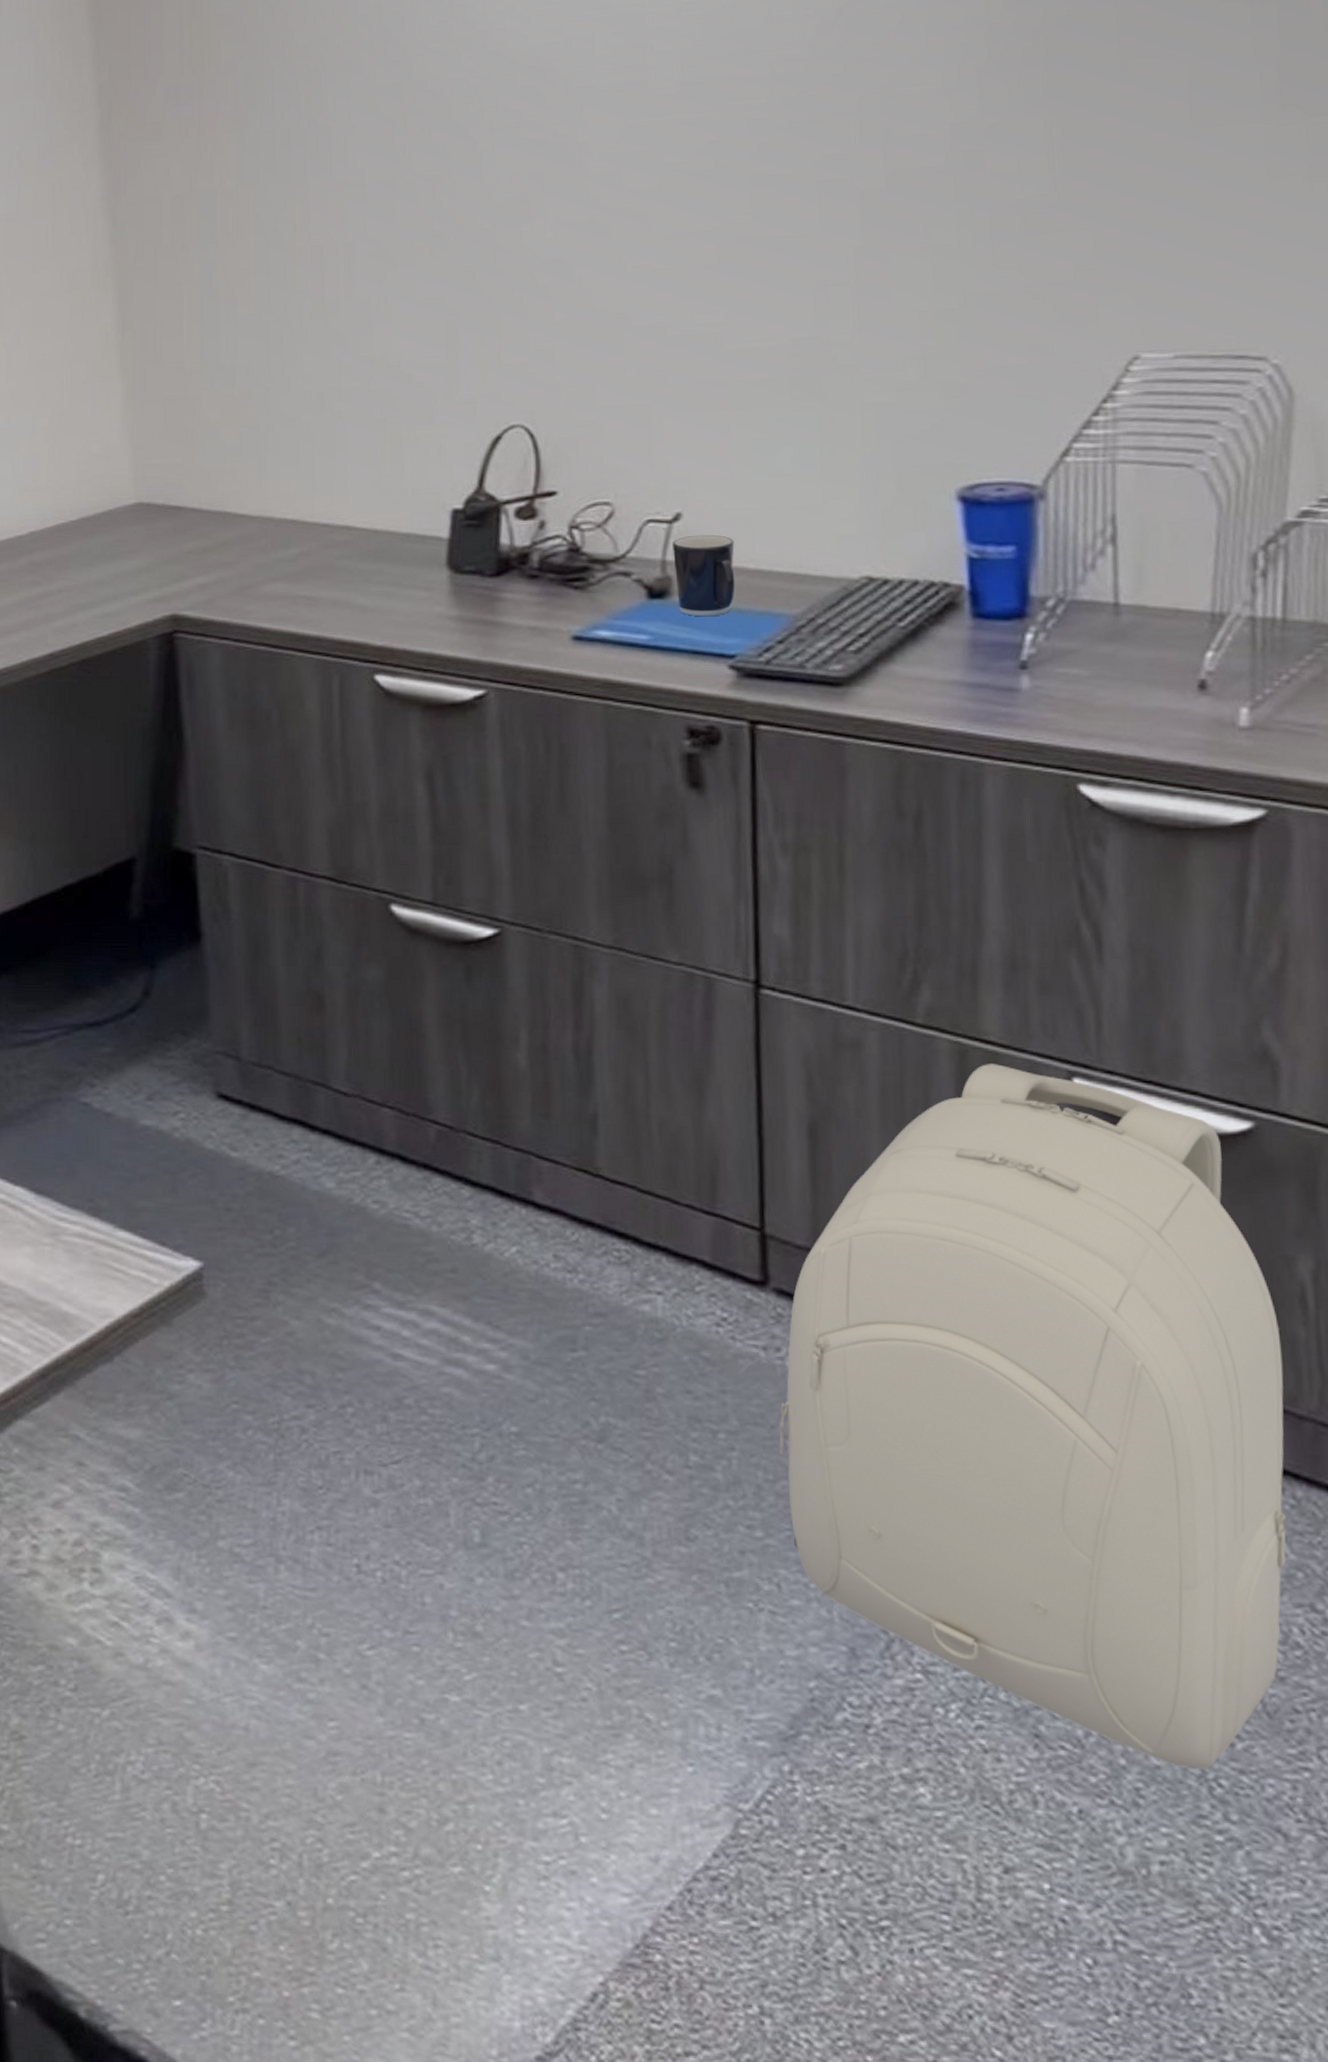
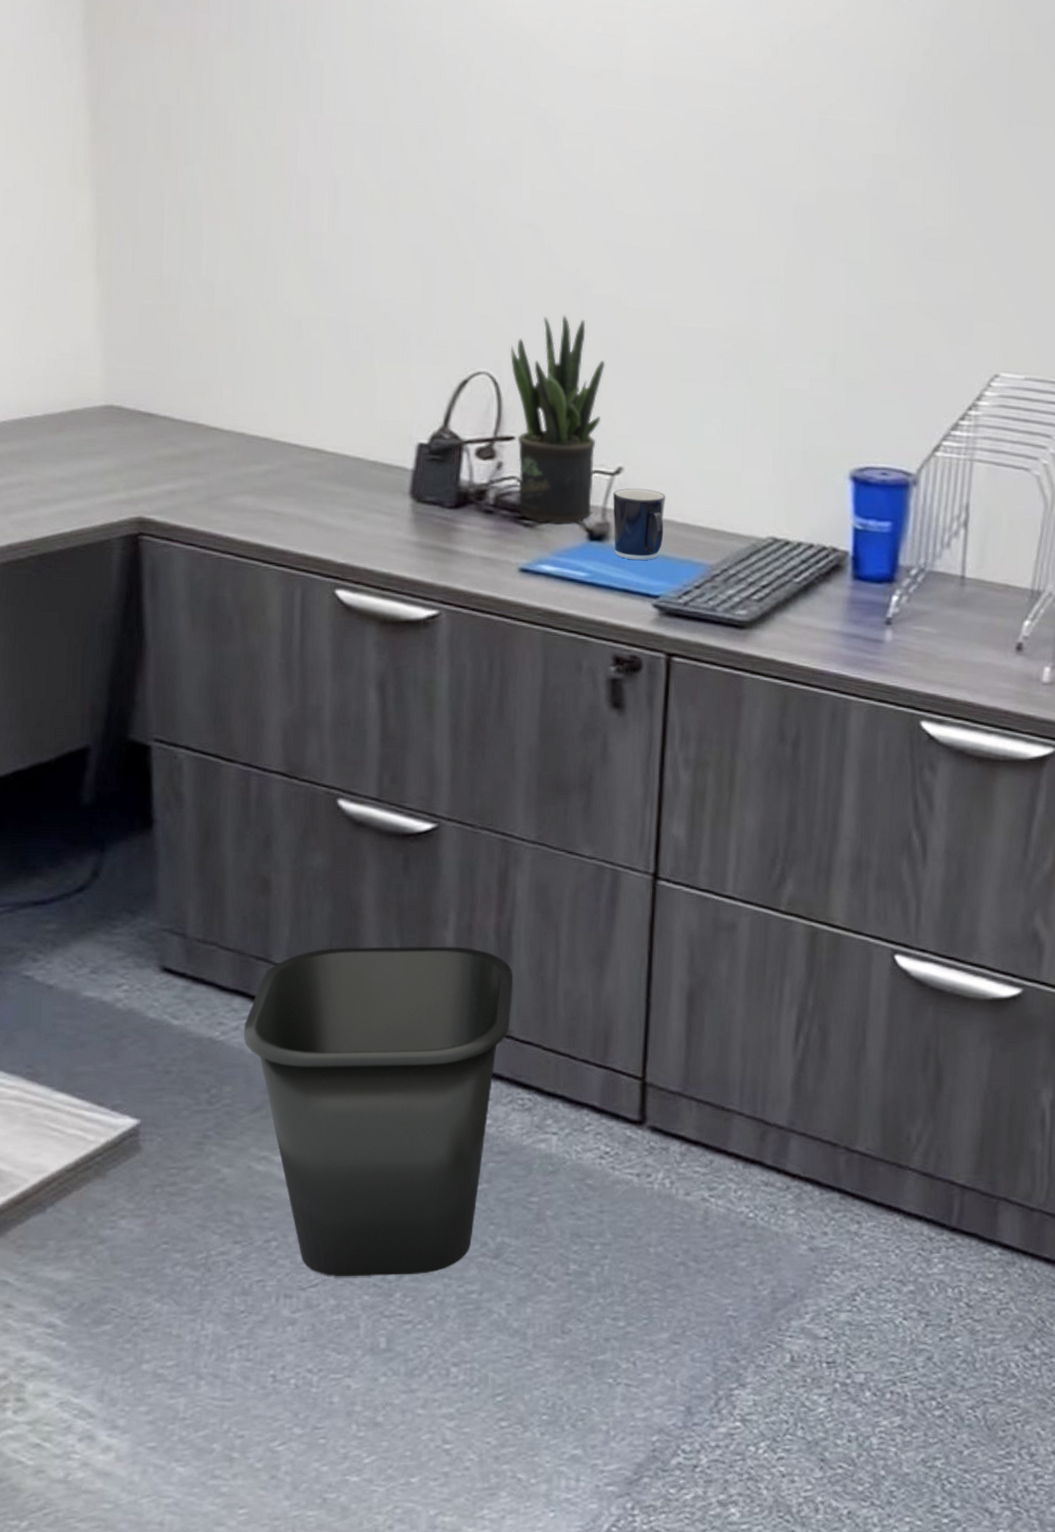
waste bin: none [304,1069,598,1457] -> present [243,946,514,1277]
potted plant: none [545,352,653,583] -> present [510,315,606,523]
backpack: present [779,1064,1287,1769] -> none [643,943,1024,1472]

